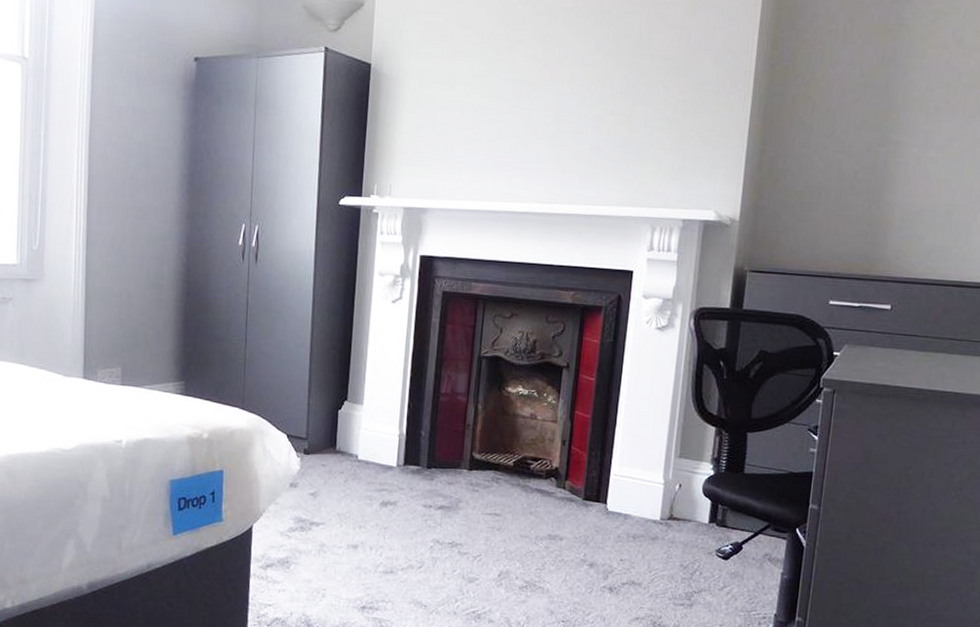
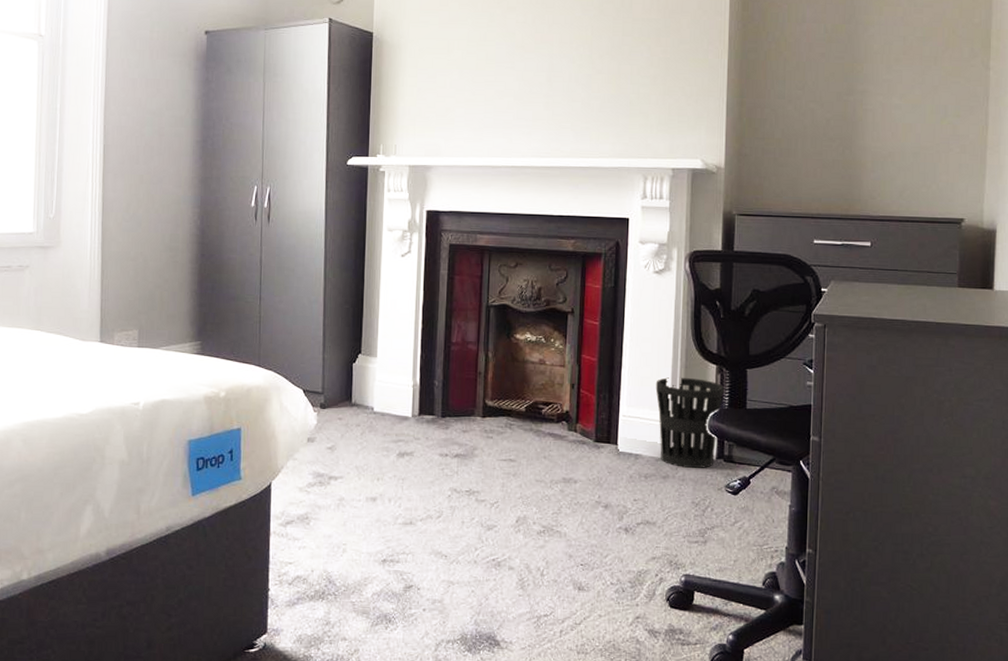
wastebasket: none [650,438,723,532] -> present [655,377,725,468]

